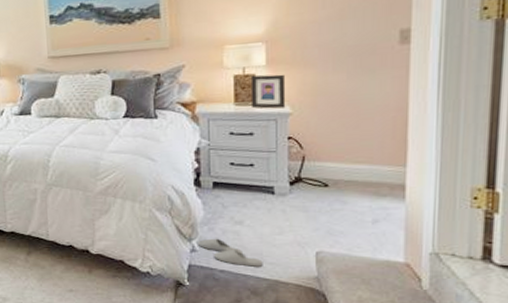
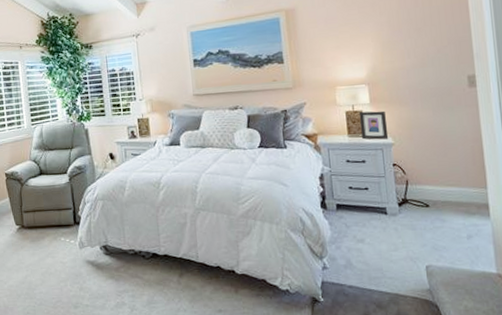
slippers: present [197,238,263,267] -> none [327,255,384,282]

